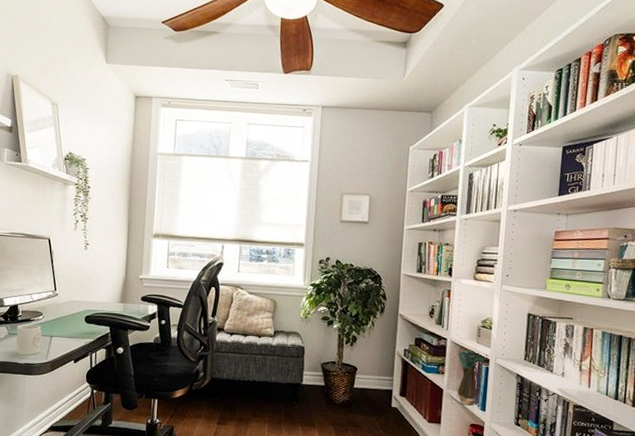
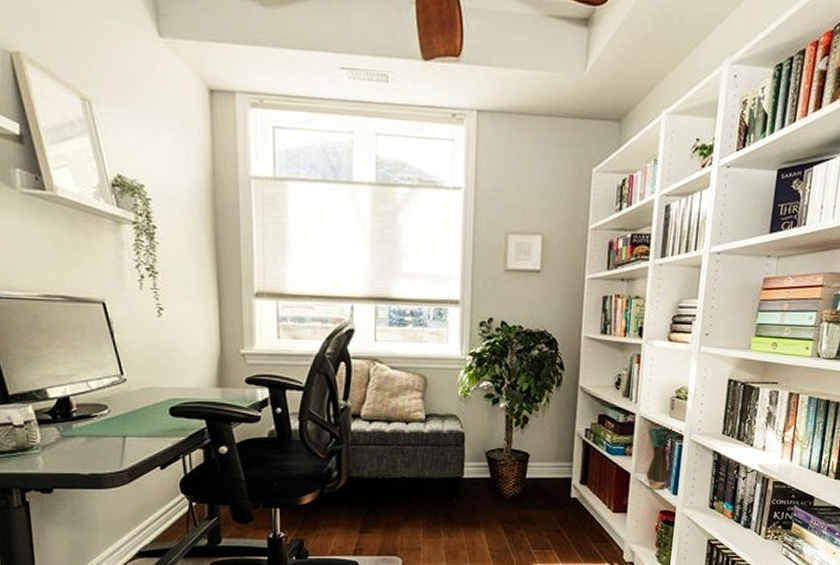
mug: present [16,324,42,356] -> none [72,422,111,464]

